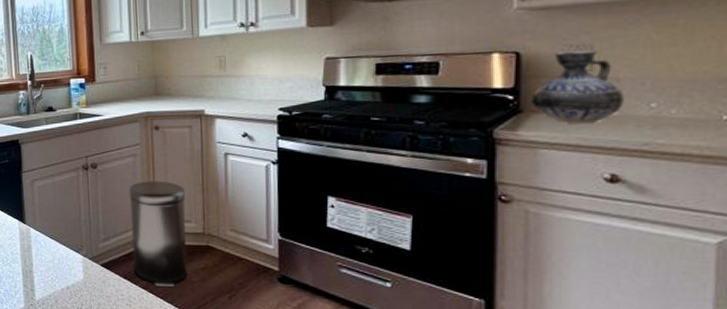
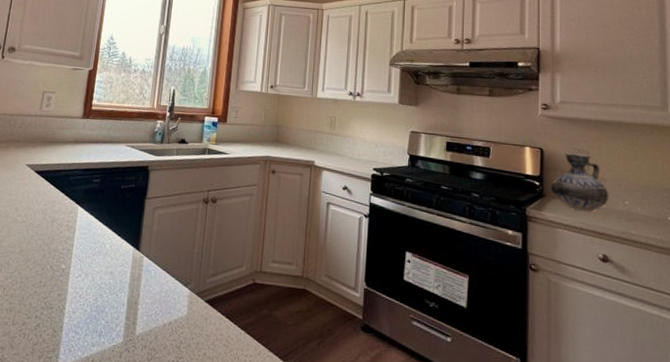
pedal bin: present [129,181,187,288] -> none [235,220,290,330]

